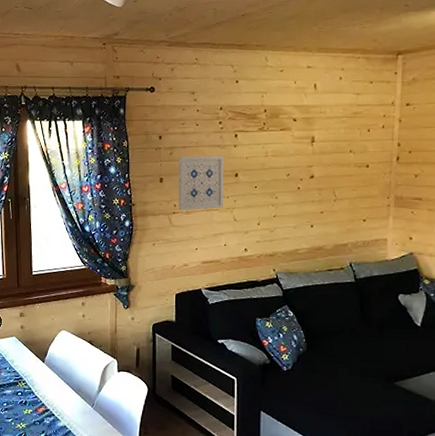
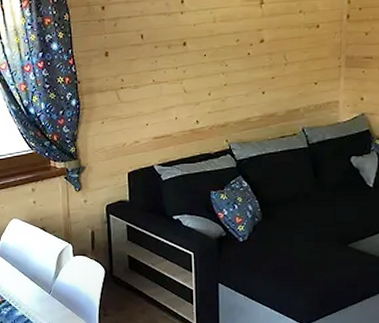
wall art: present [178,156,224,211] -> none [123,24,173,86]

